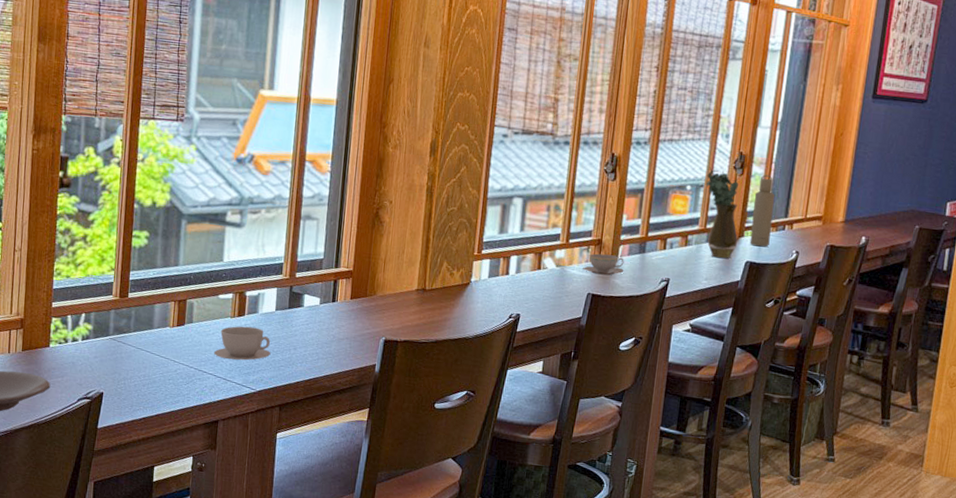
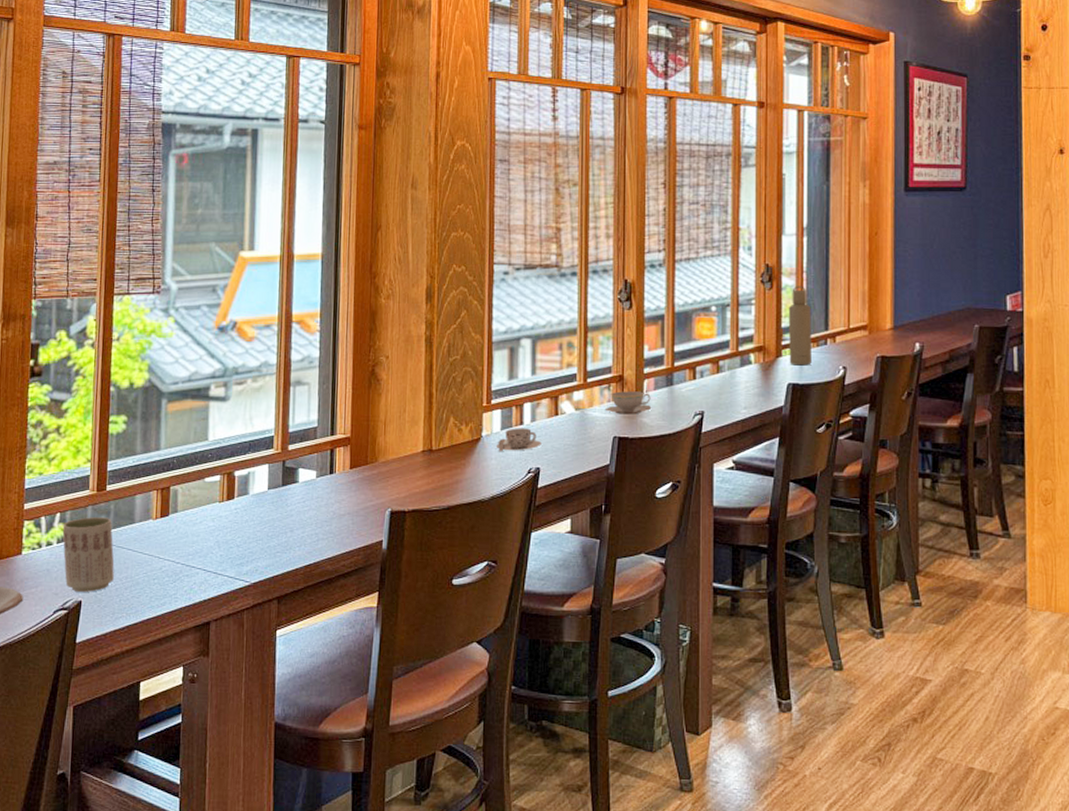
cup: none [87,319,134,386] -> present [62,517,115,592]
teacup: present [213,326,271,361] -> none [201,510,265,550]
teacup: none [483,277,524,298] -> present [497,428,542,452]
vase: present [705,167,738,258] -> none [732,284,775,382]

